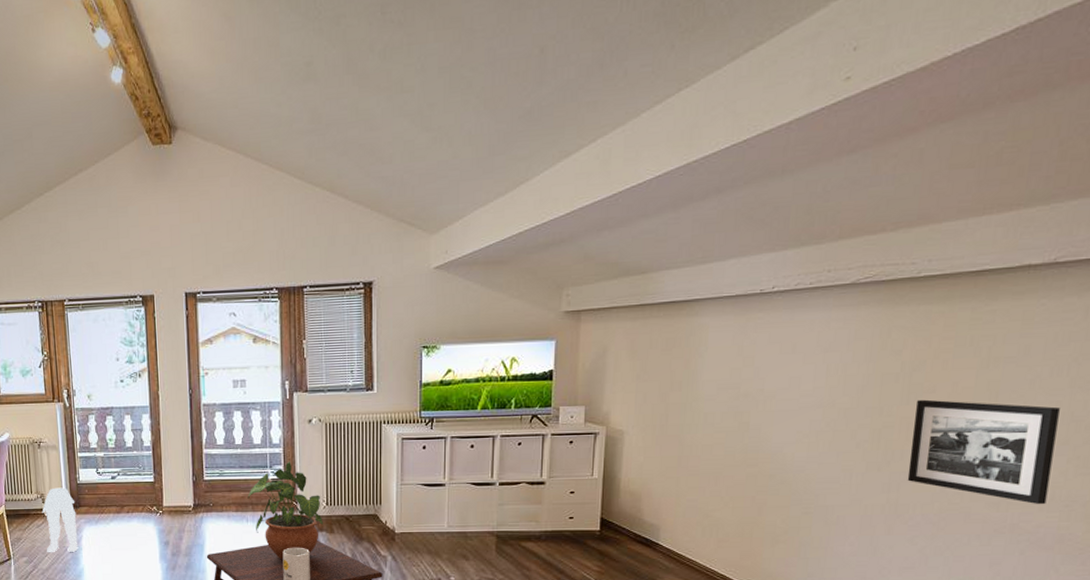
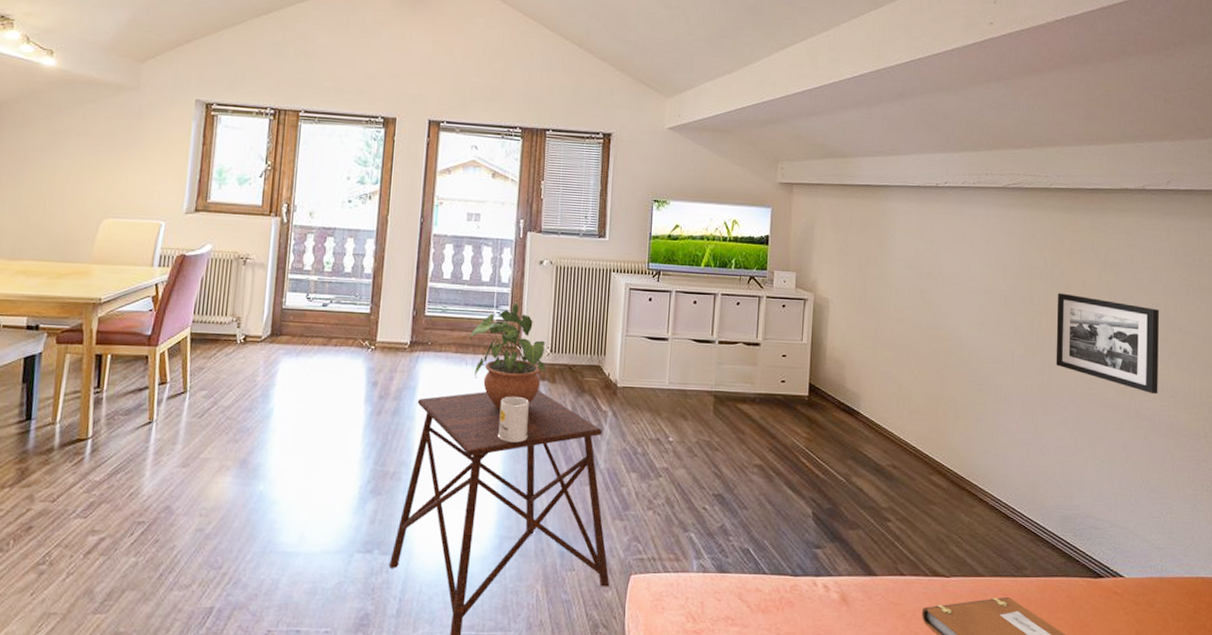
boots: present [42,487,78,552] -> none [233,311,277,388]

